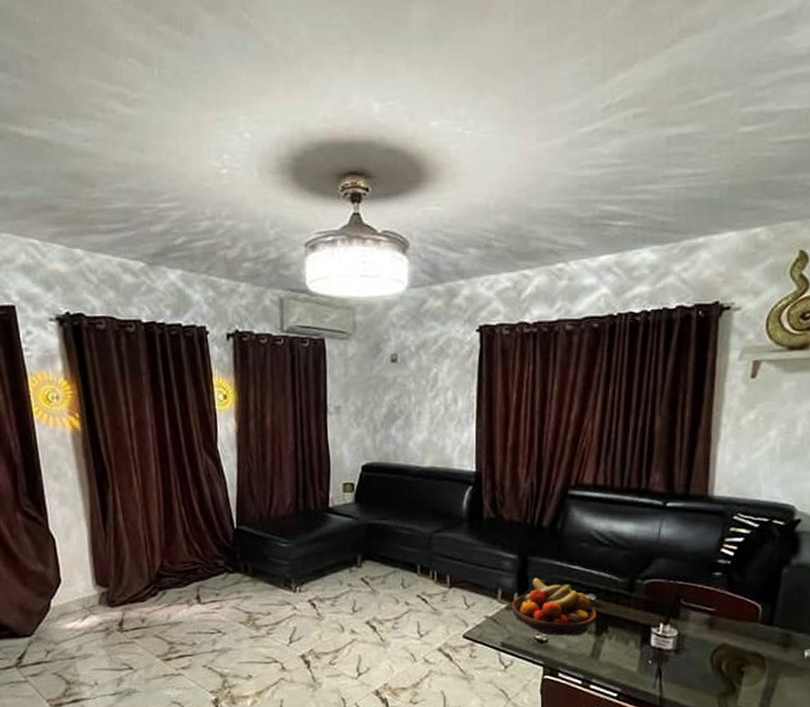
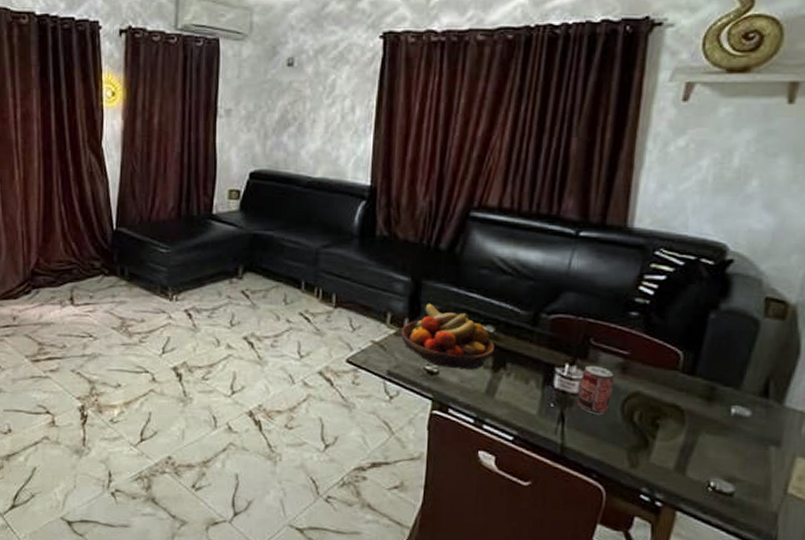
beverage can: none [672,623,703,668] -> present [577,365,614,416]

